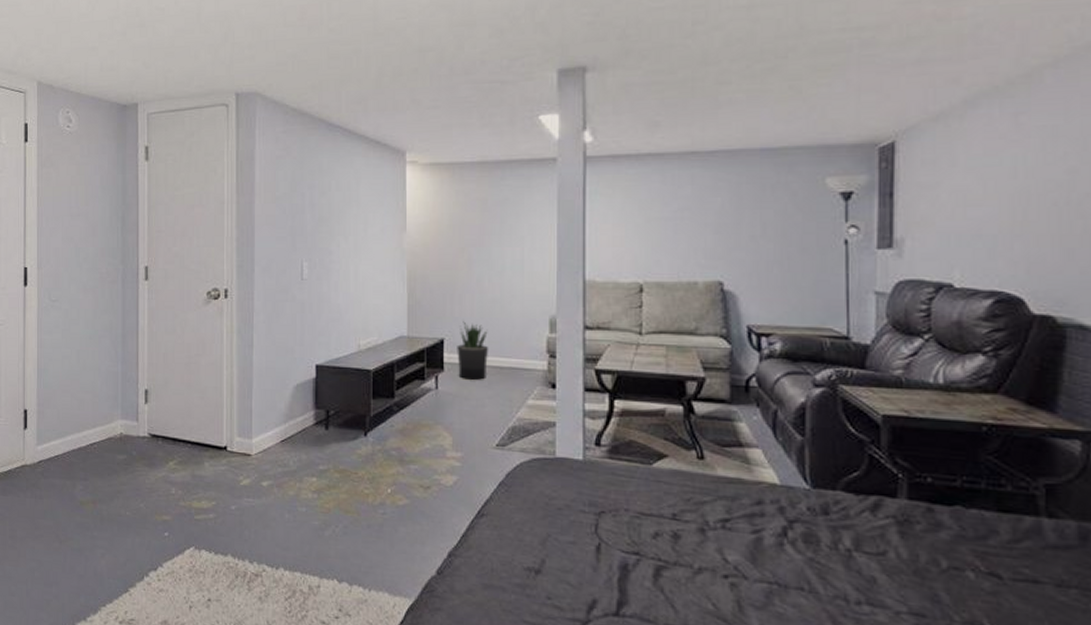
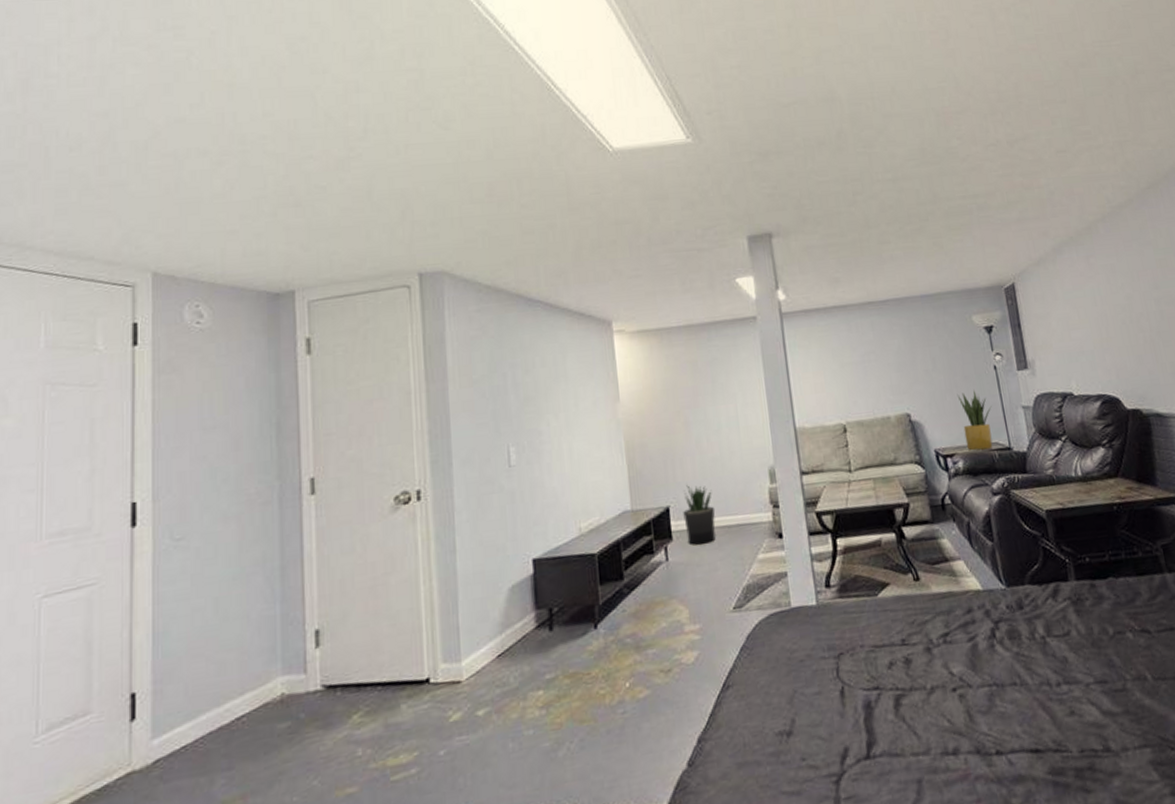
planter: none [788,265,832,334] -> present [957,390,993,451]

